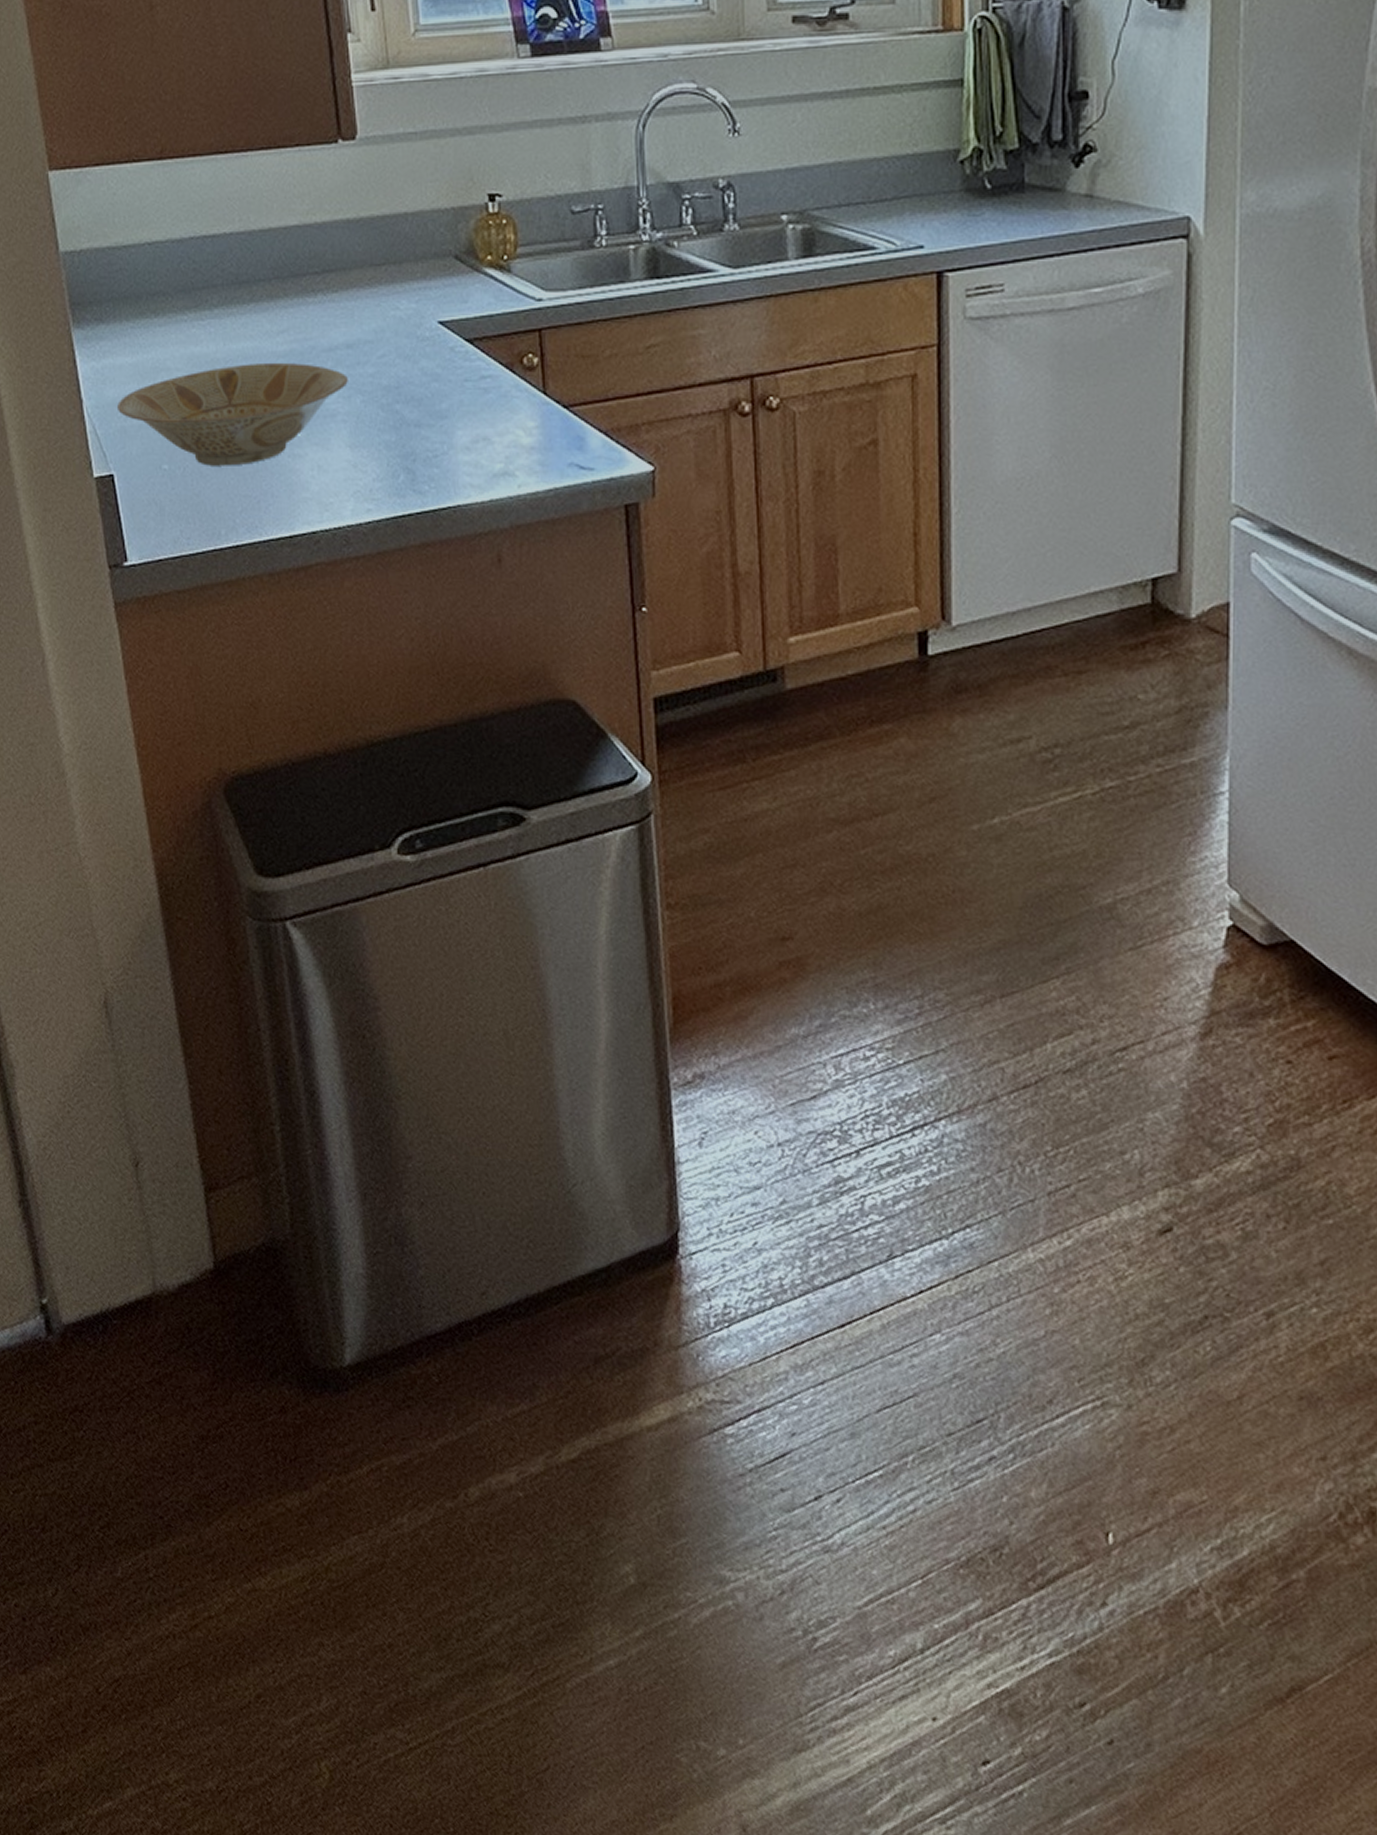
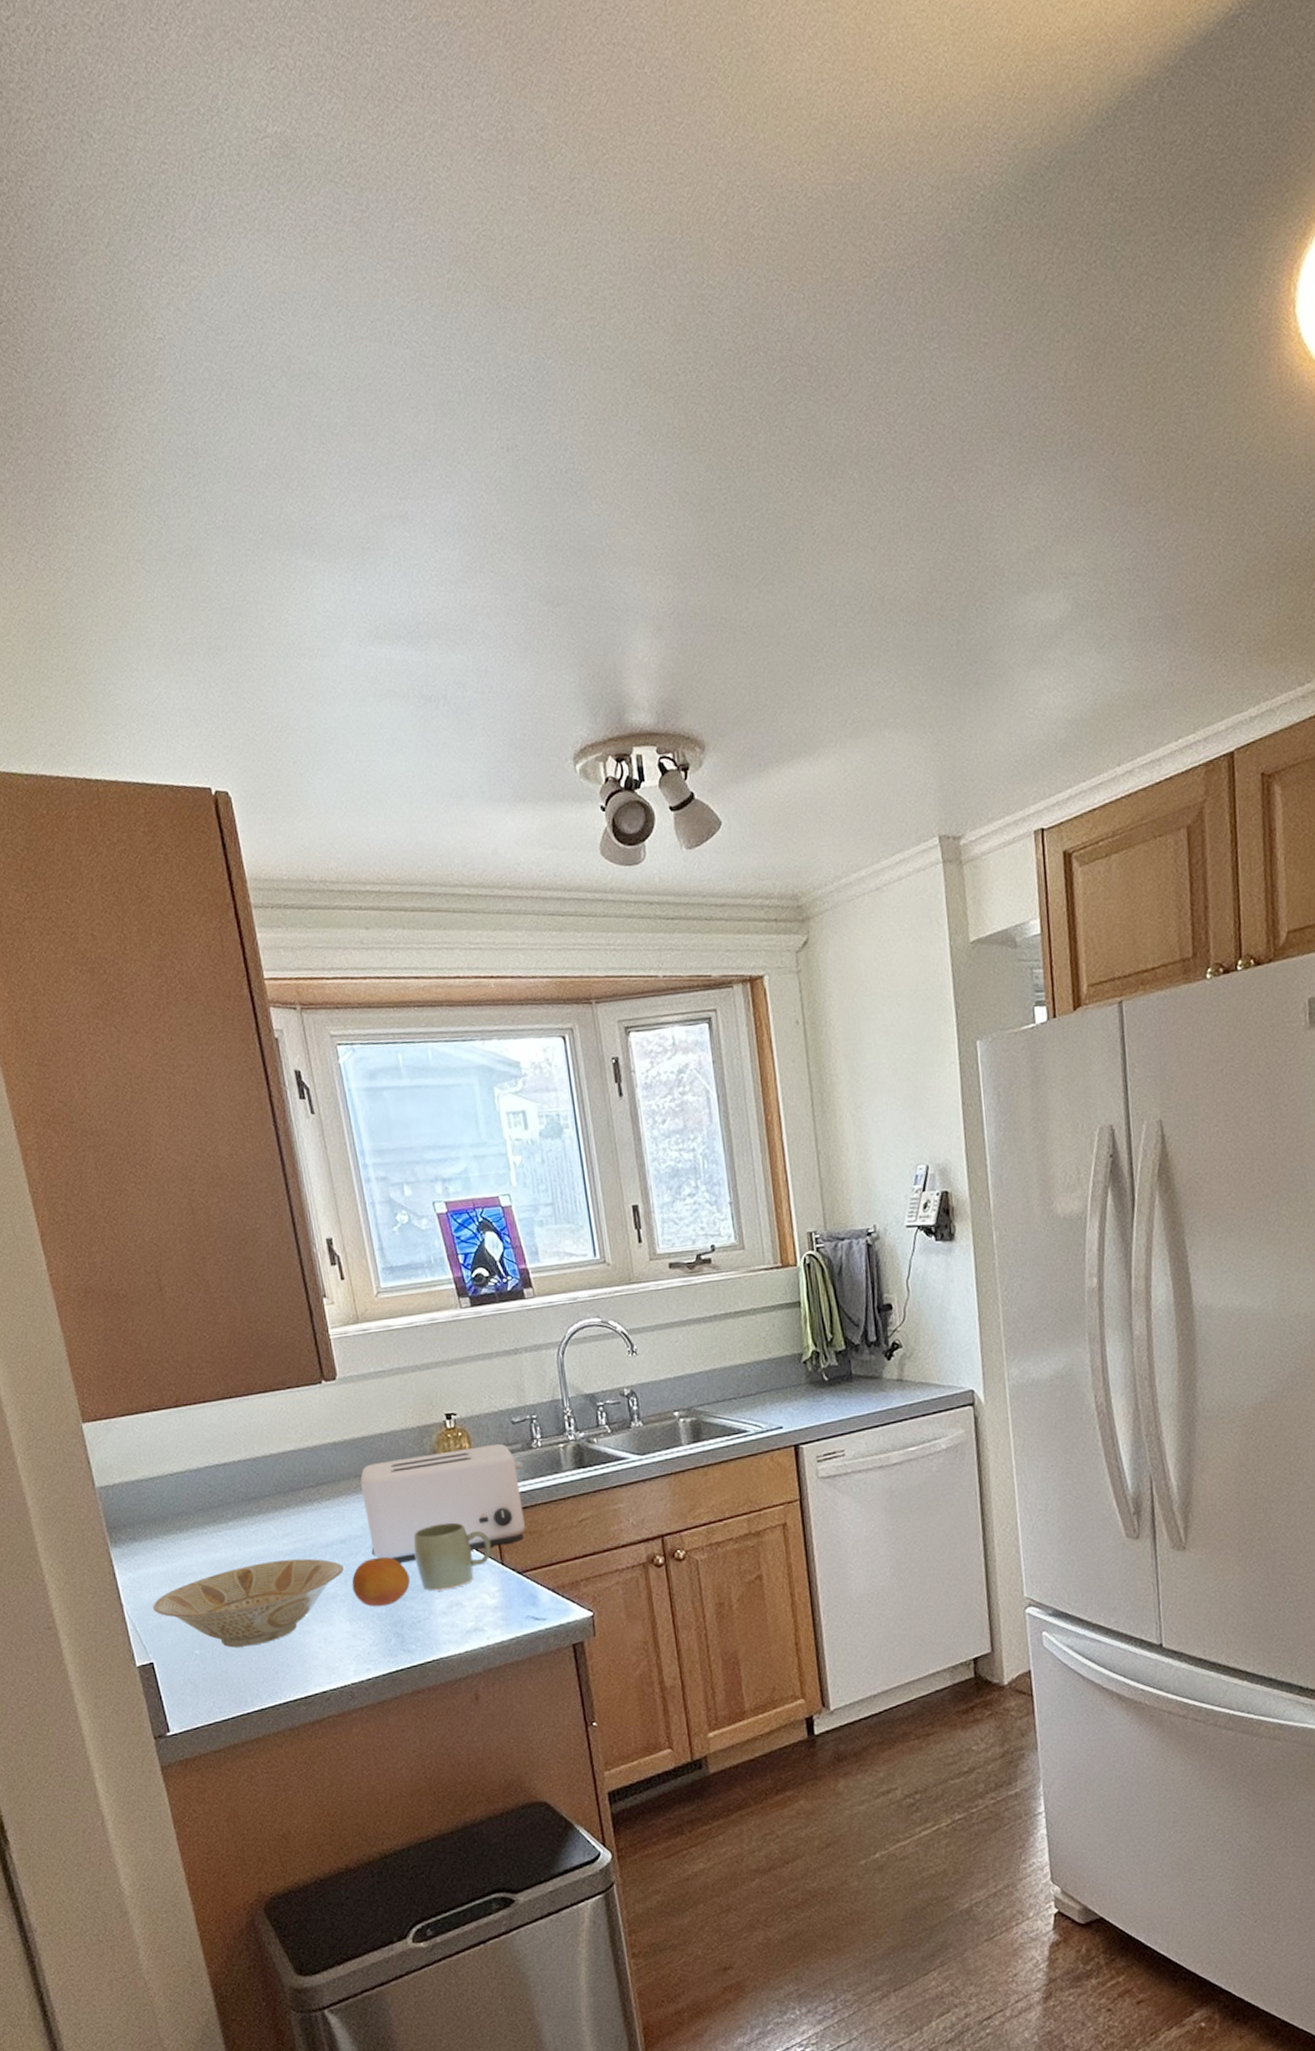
fruit: none [356,370,428,433] -> present [351,1556,410,1607]
toaster: none [376,239,582,381] -> present [360,1444,525,1564]
mug: none [435,334,533,420] -> present [413,1522,492,1592]

